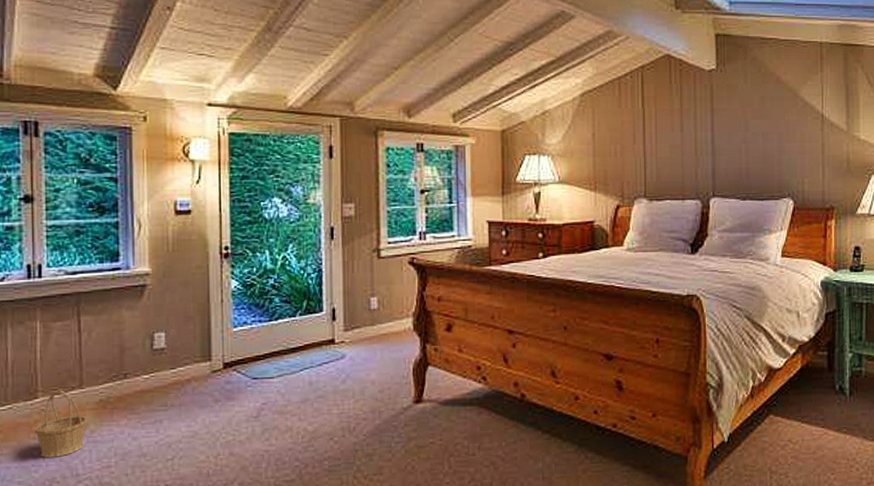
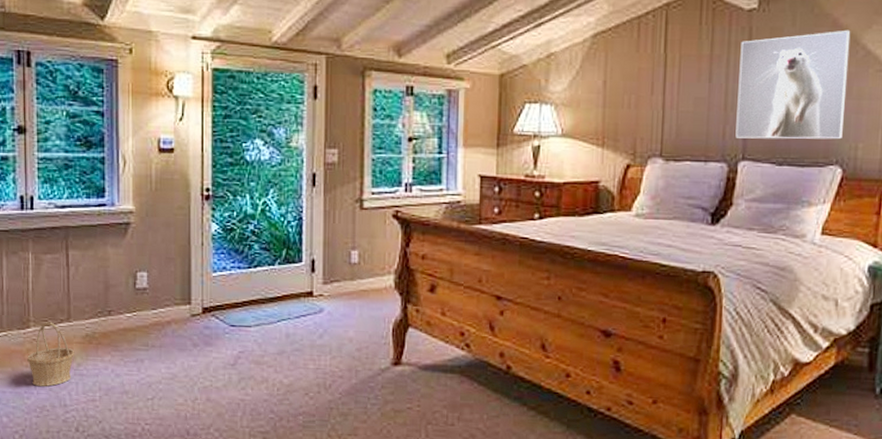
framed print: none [705,85,792,178] -> present [735,29,851,139]

